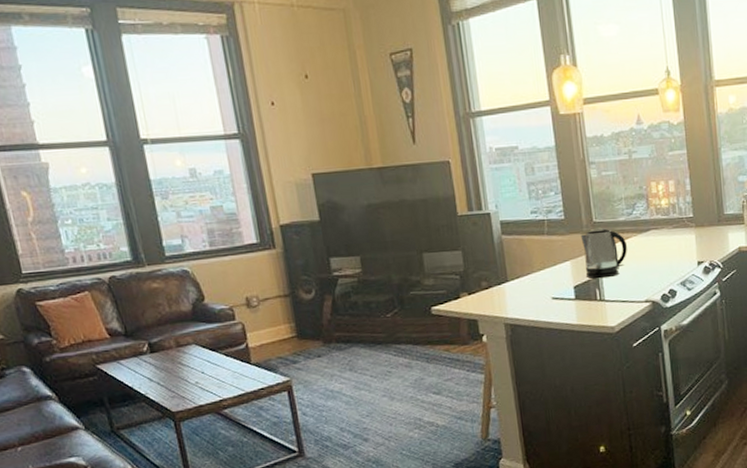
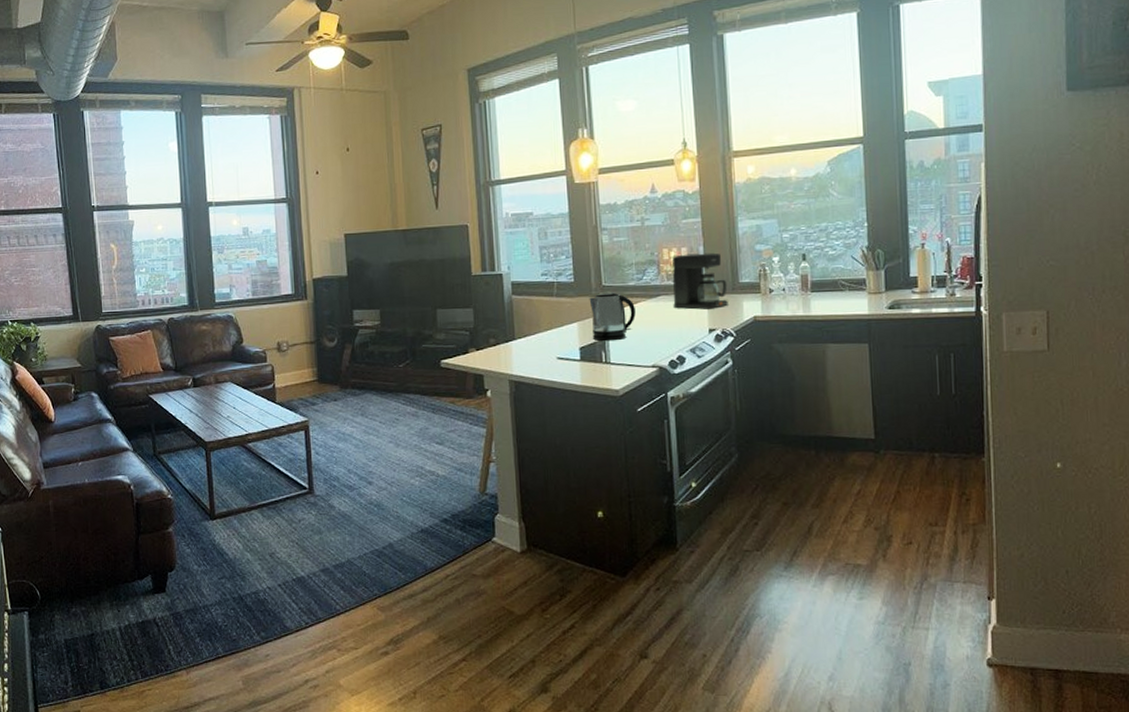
coffee maker: none [660,185,715,243] -> present [672,252,728,310]

